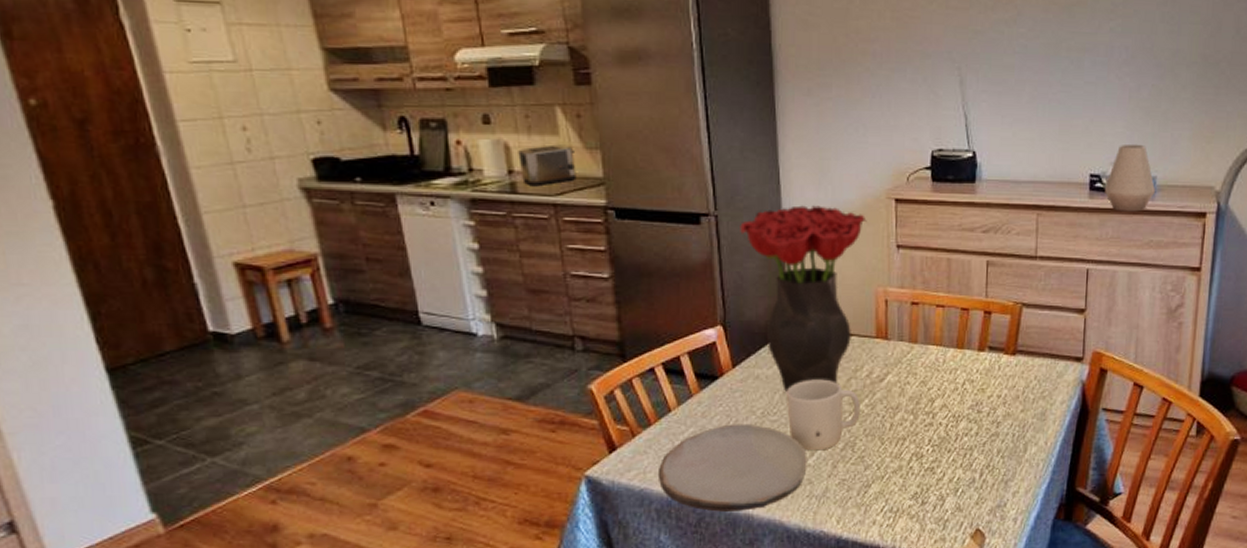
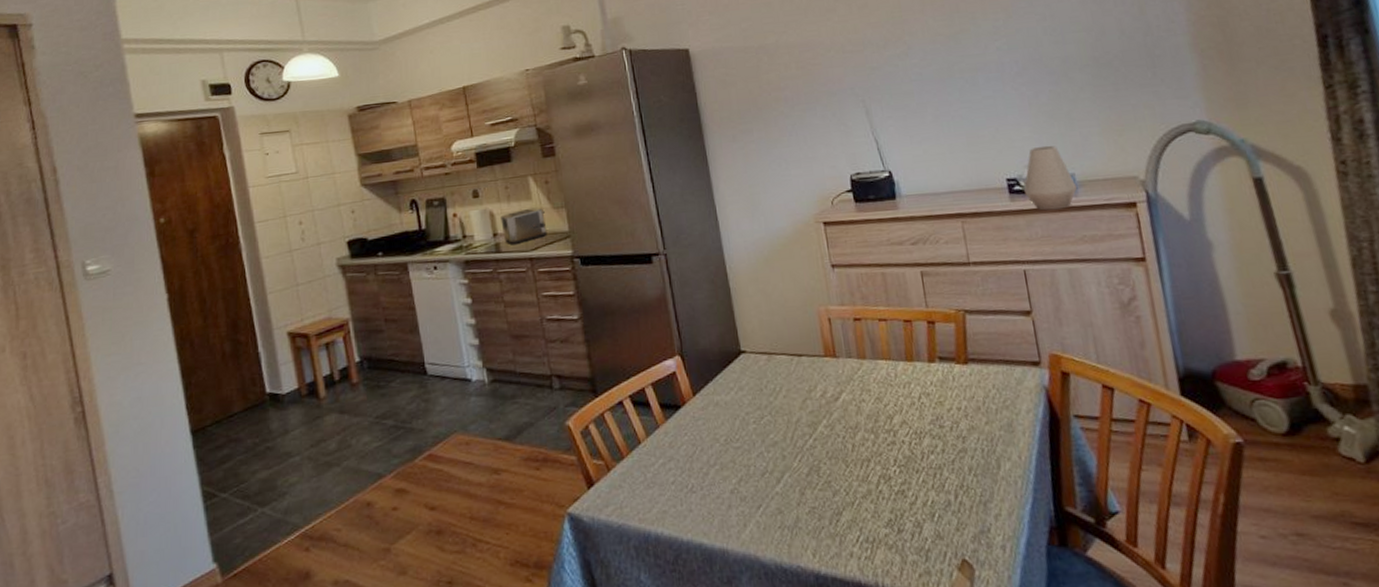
plate: present [657,423,807,512] -> none [633,451,776,548]
bouquet: present [740,205,867,392] -> none [687,235,801,417]
mug: present [785,379,860,451] -> none [745,402,821,478]

